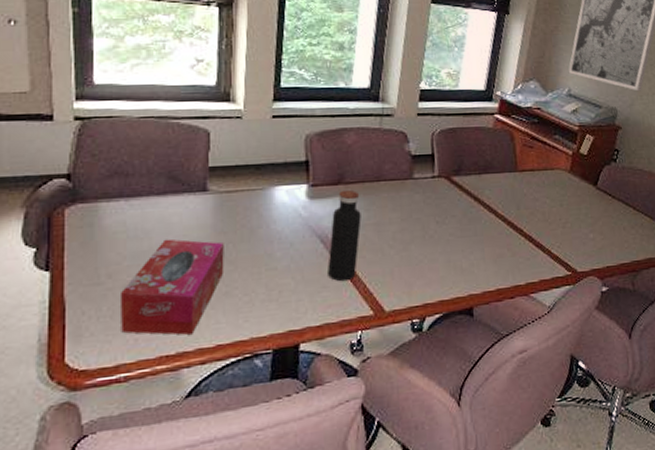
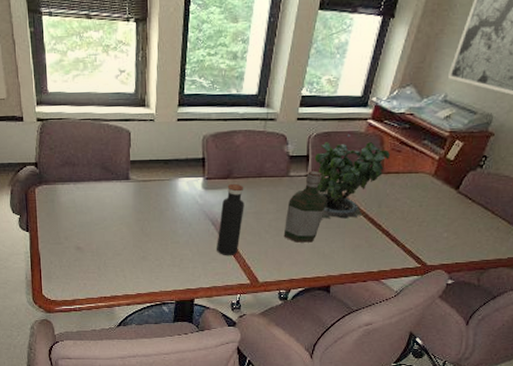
tissue box: present [121,239,224,335] -> none [74,214,142,284]
bottle: none [411,171,460,257] -> present [283,170,327,243]
potted plant: none [440,129,522,227] -> present [314,134,390,219]

